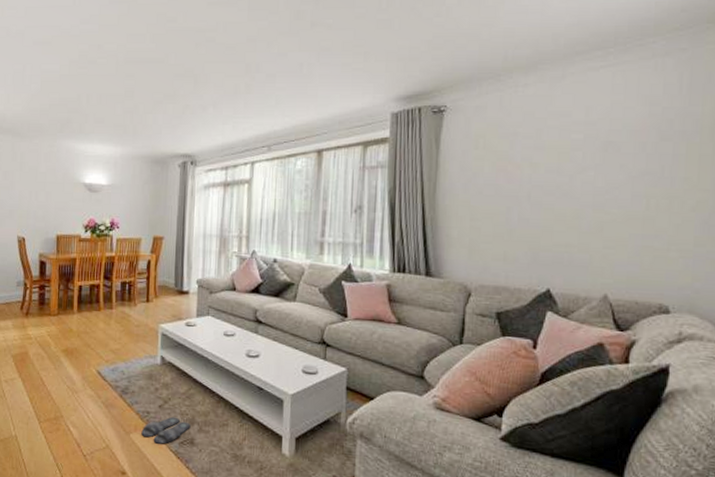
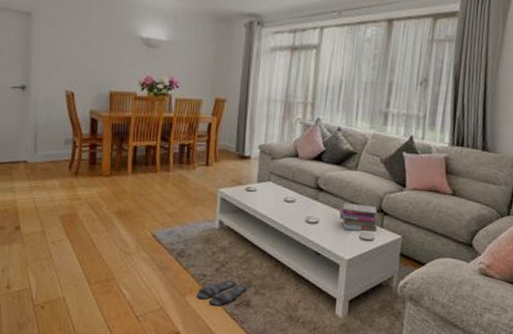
books: none [280,334,321,365] -> present [339,202,378,232]

